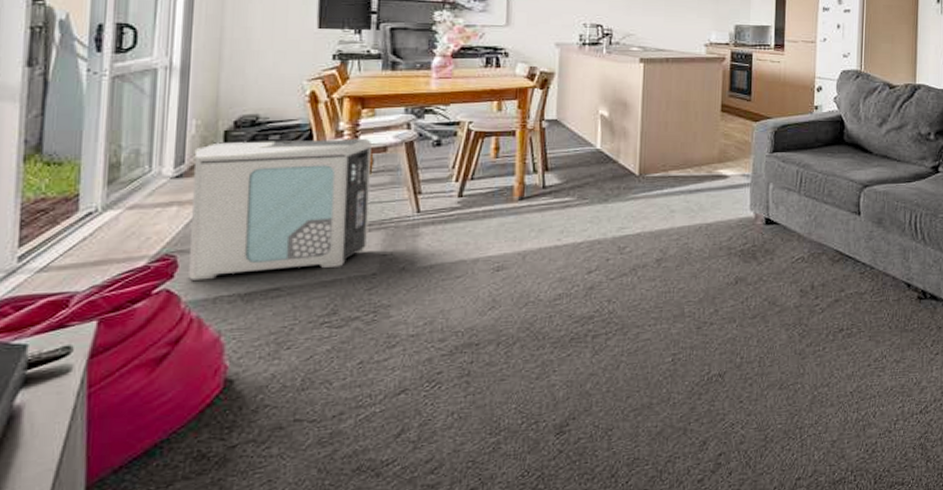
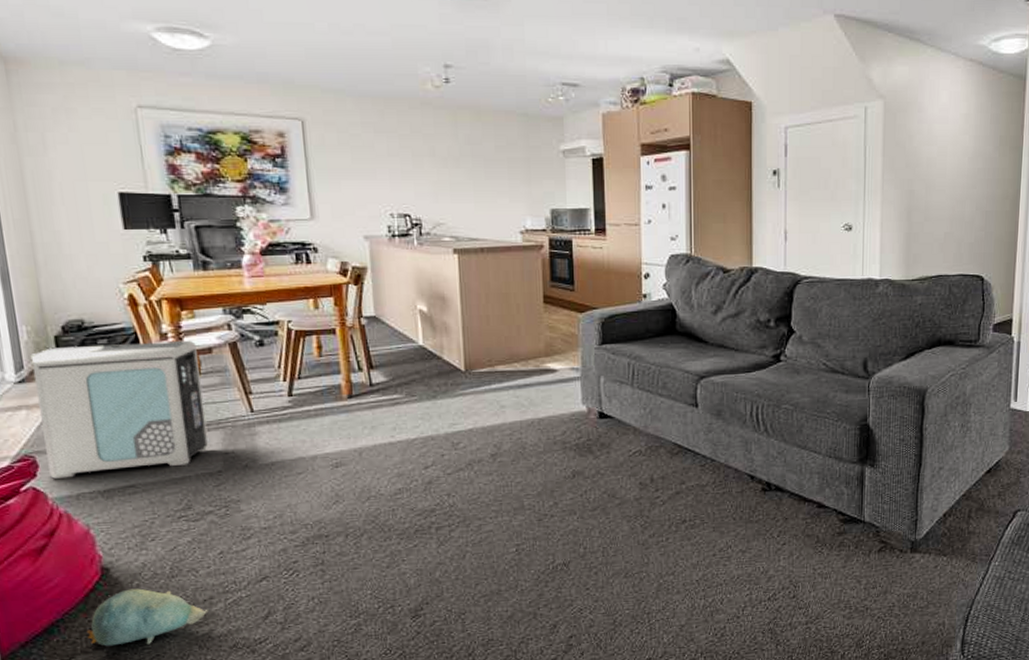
plush toy: none [192,403,336,471] -> present [86,588,209,646]

